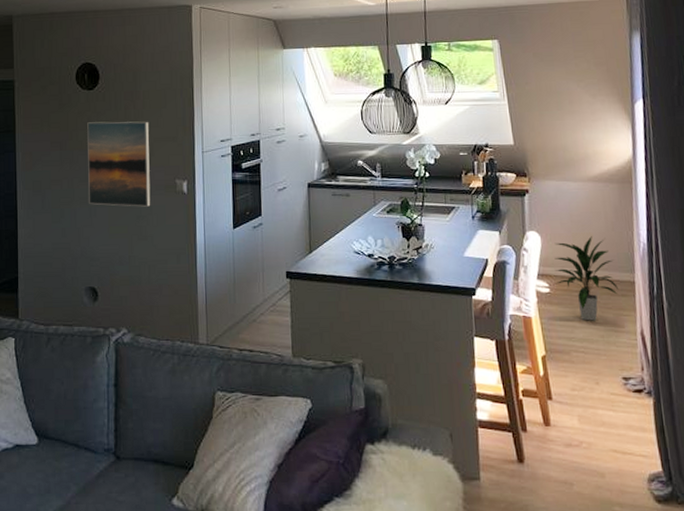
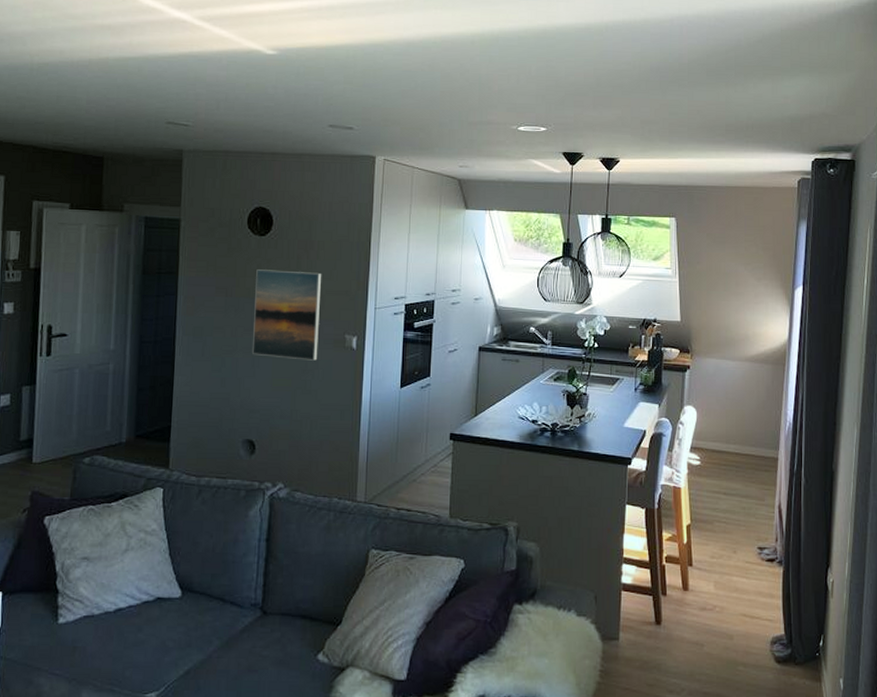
indoor plant: present [554,236,619,321] -> none [706,413,763,494]

